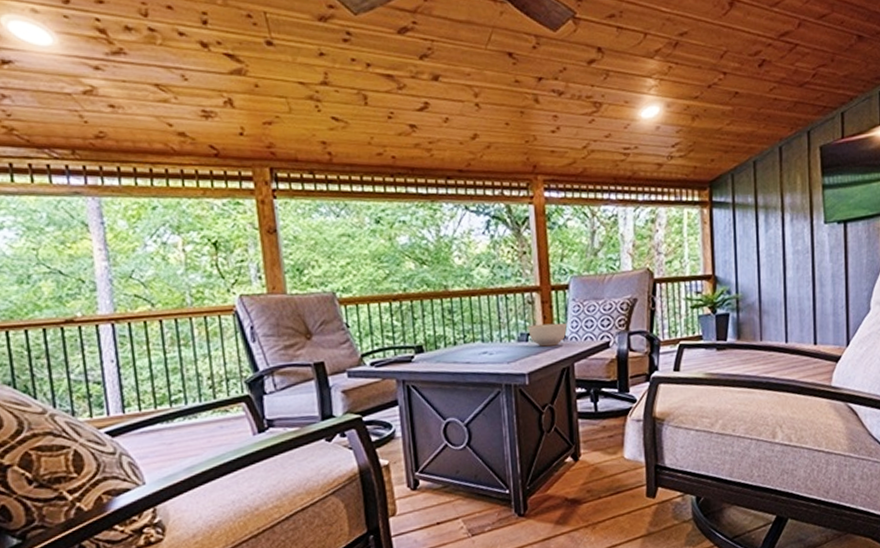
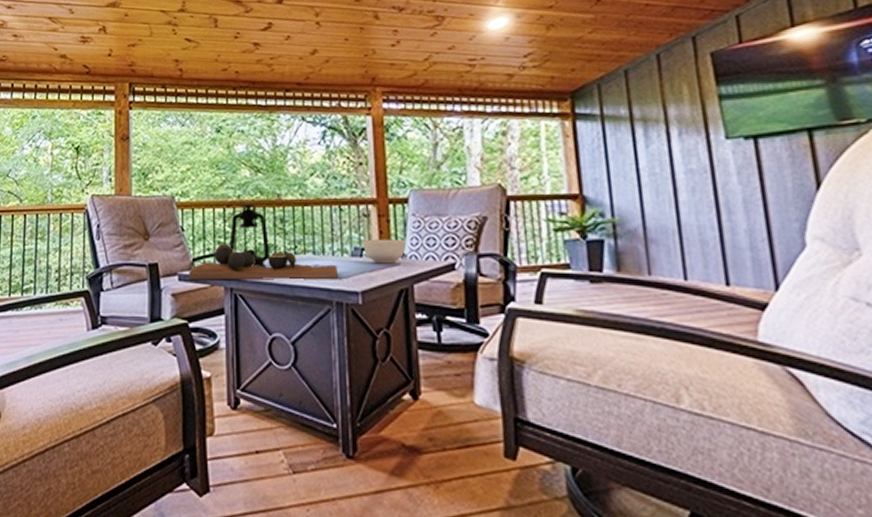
decorative tray: none [358,337,506,376] -> present [189,243,338,280]
lantern: none [398,296,441,359] -> present [229,203,271,269]

